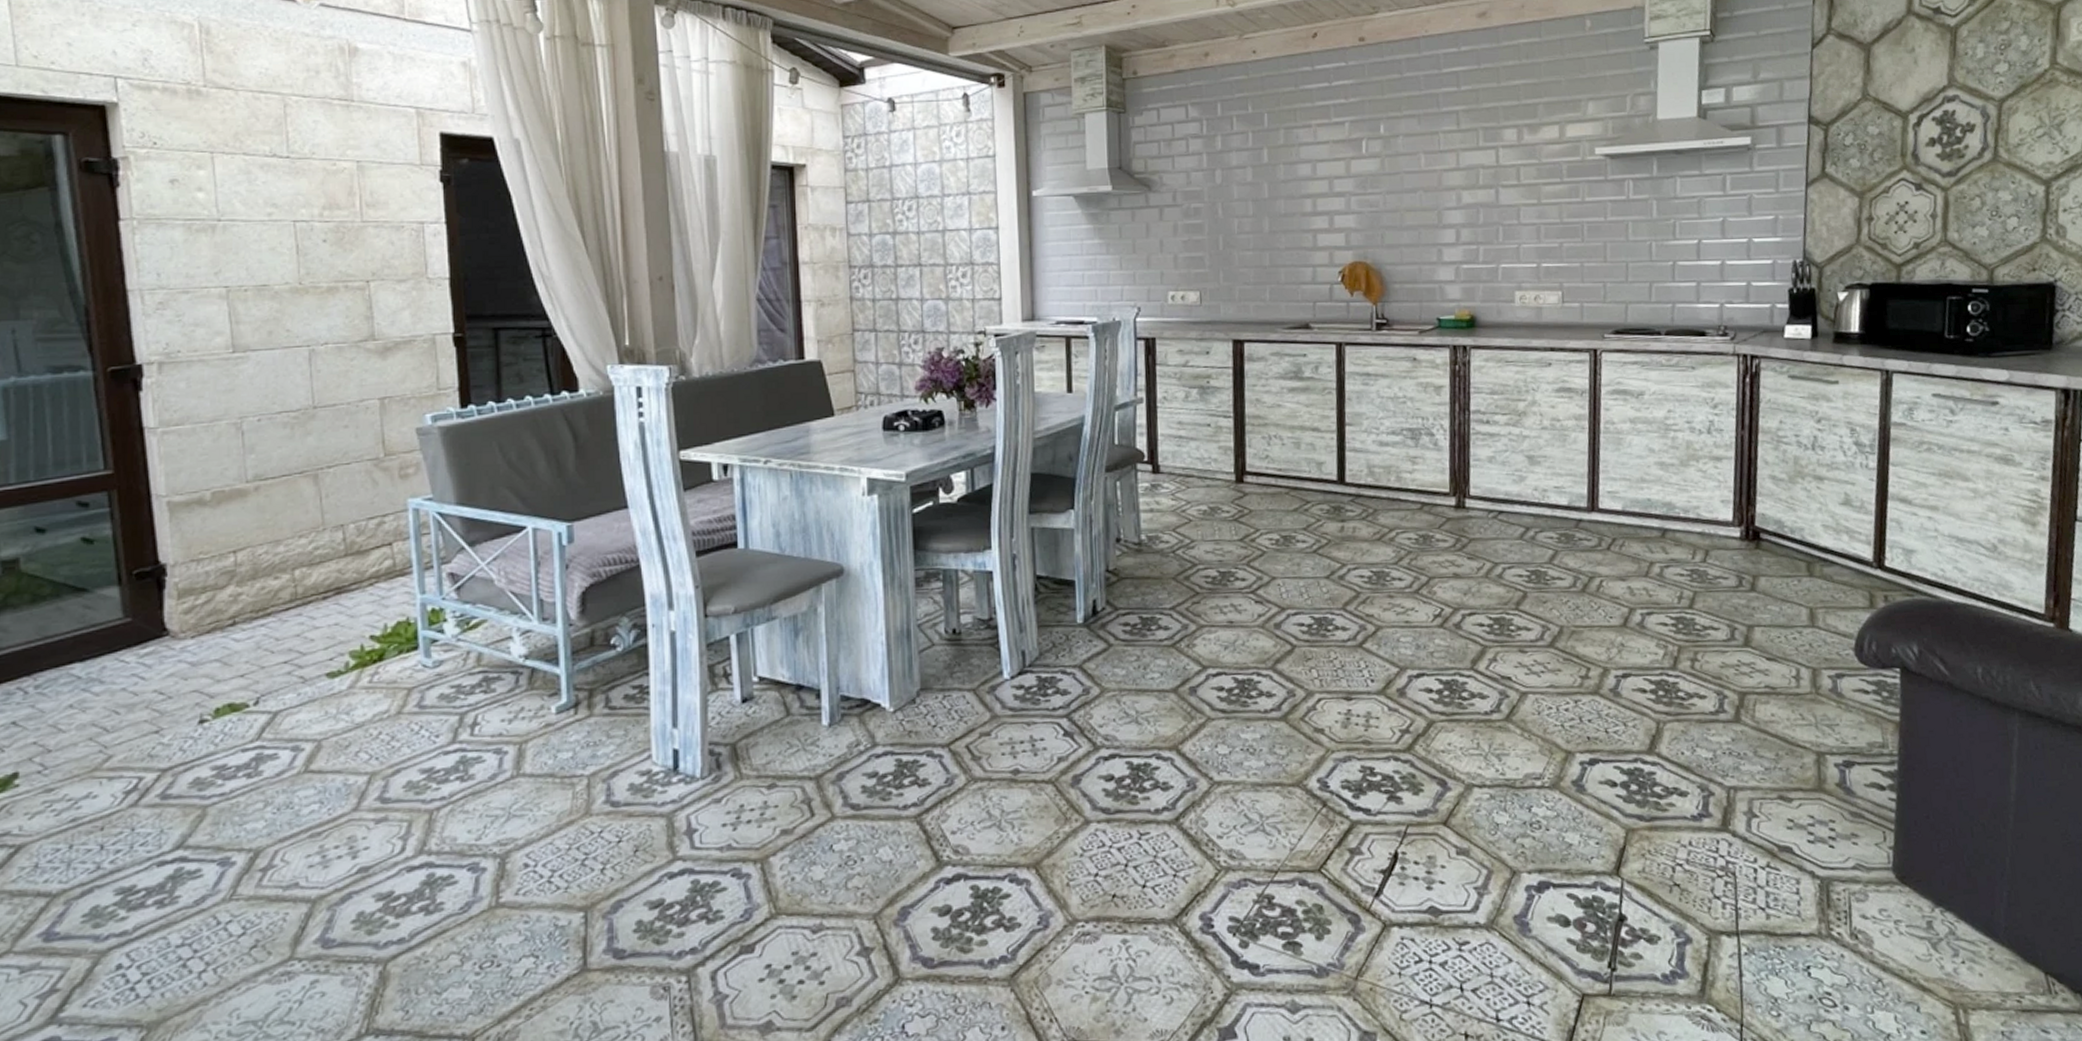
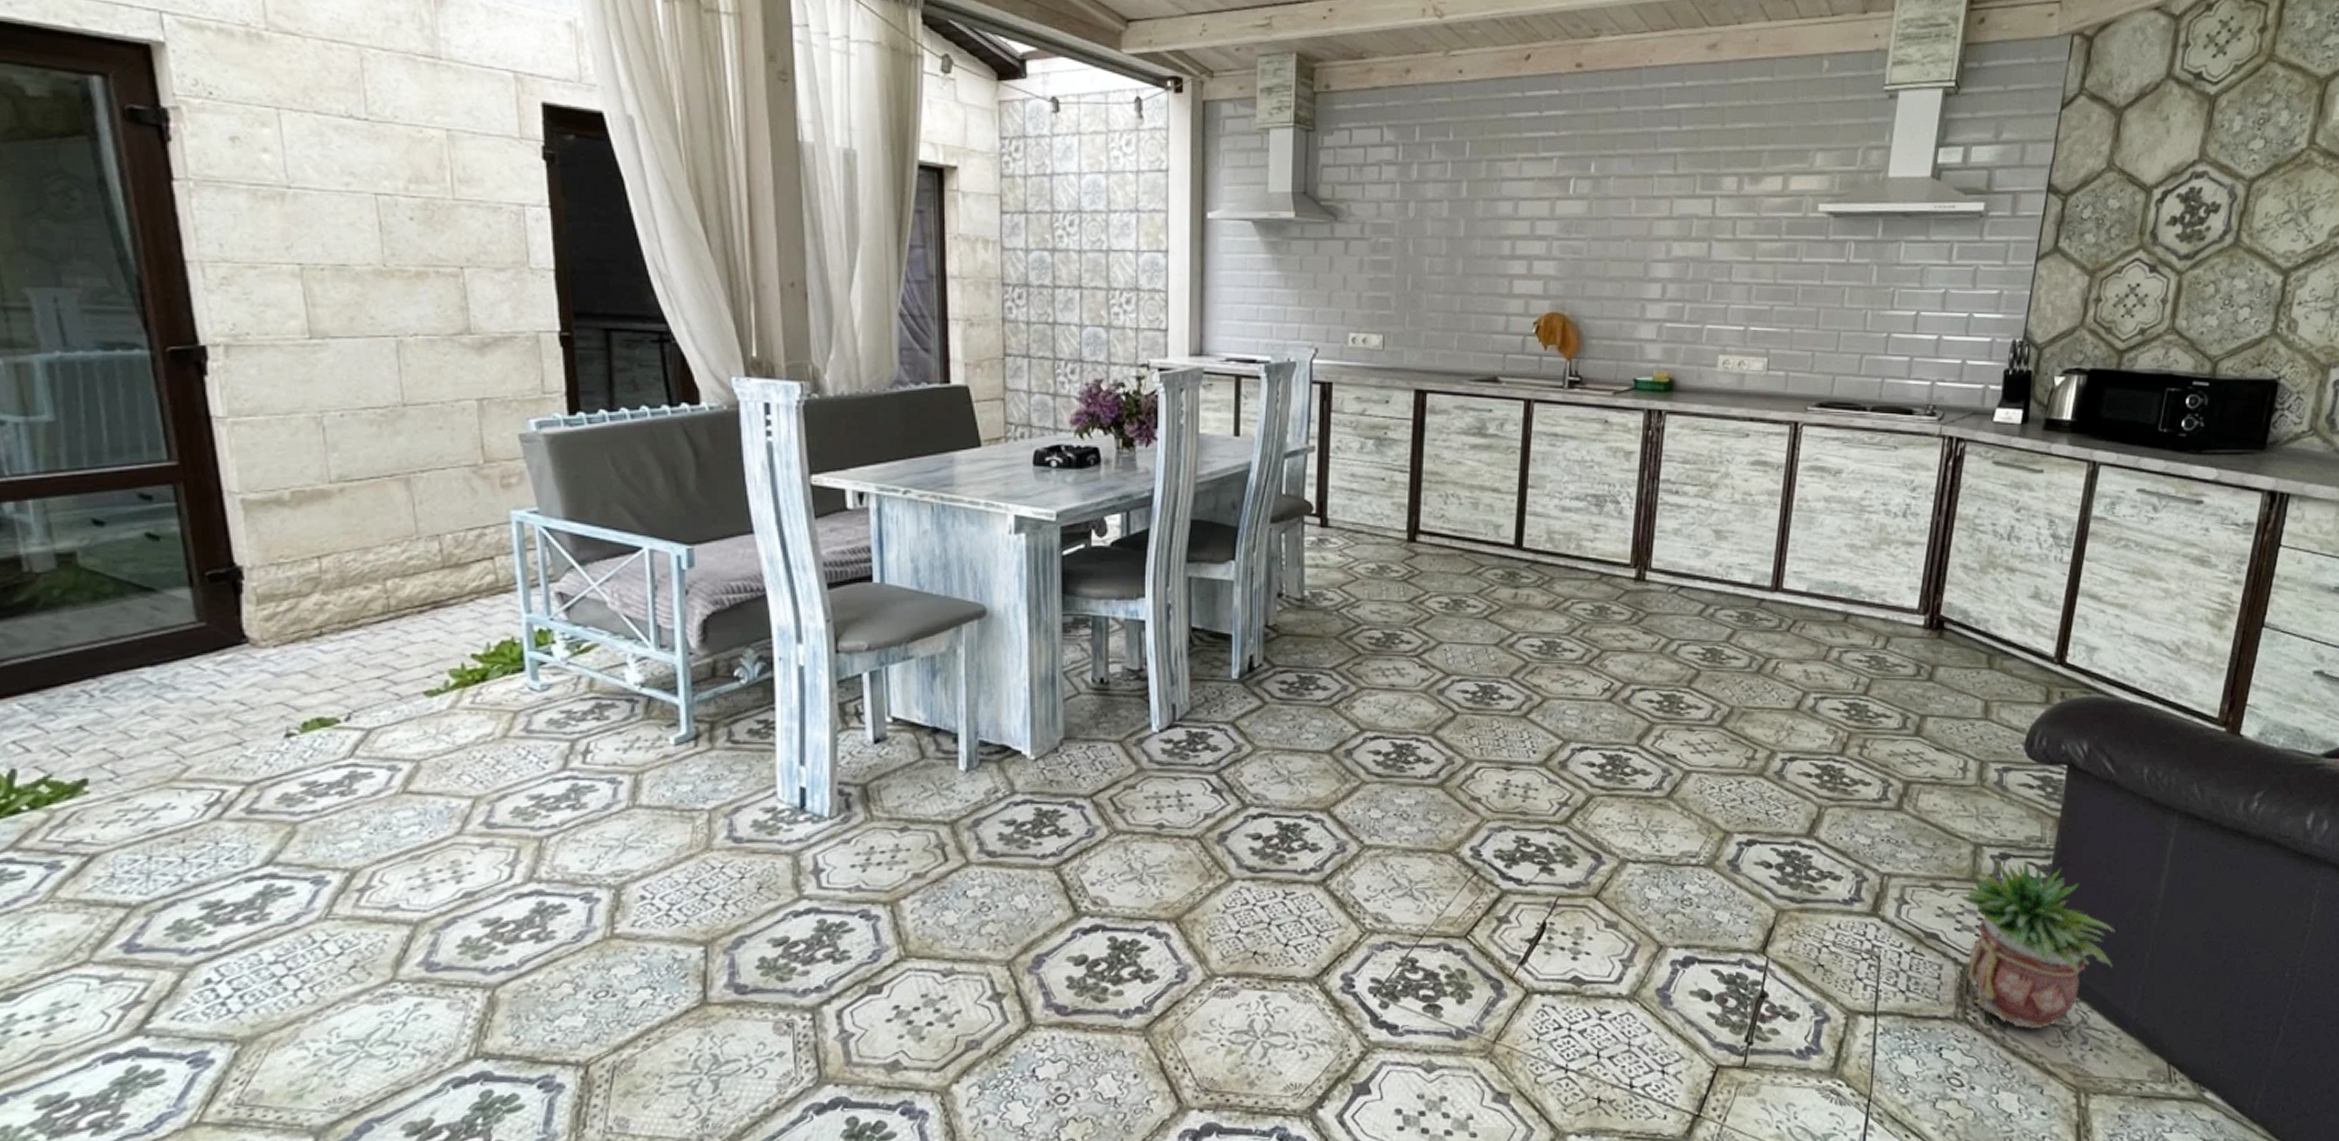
potted plant: none [1807,764,1974,943] -> present [1958,856,2115,1031]

